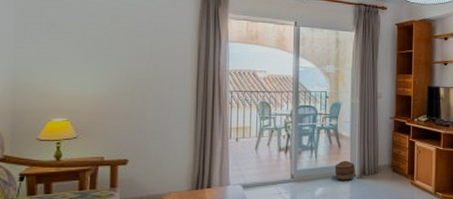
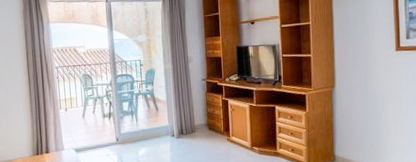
basket: present [334,160,355,180] -> none [154,122,173,140]

